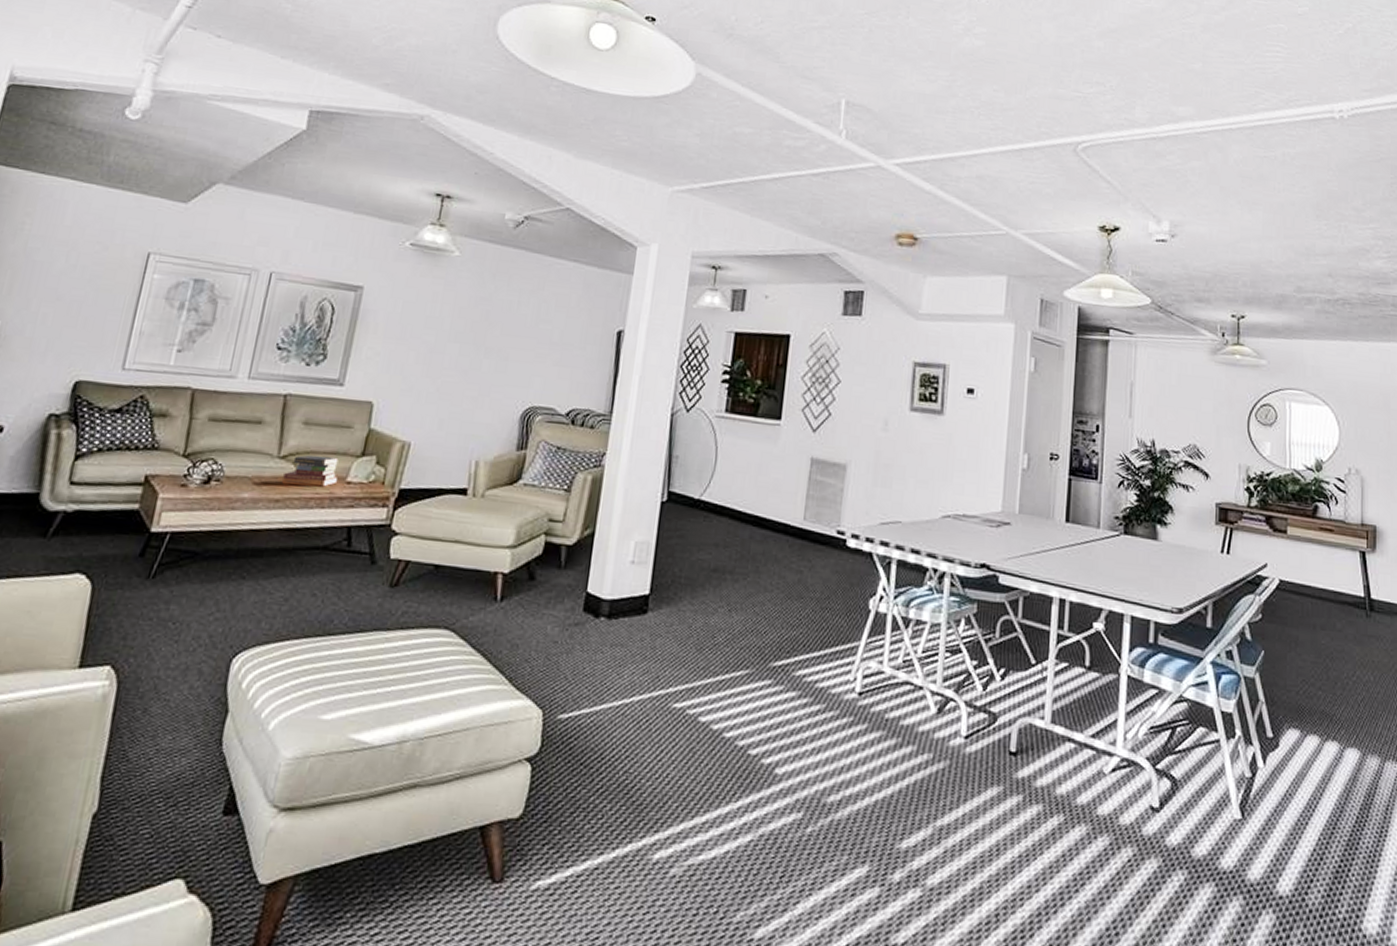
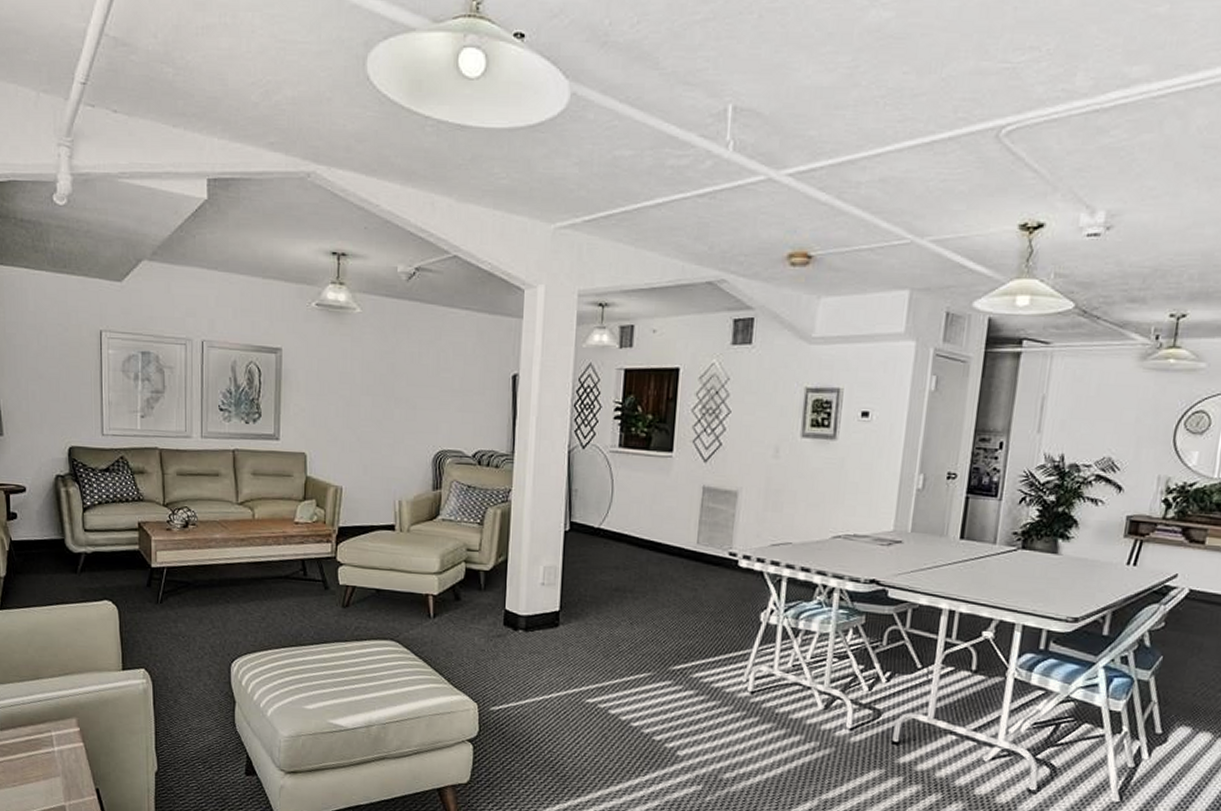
books: present [282,455,339,487] -> none [244,501,288,527]

